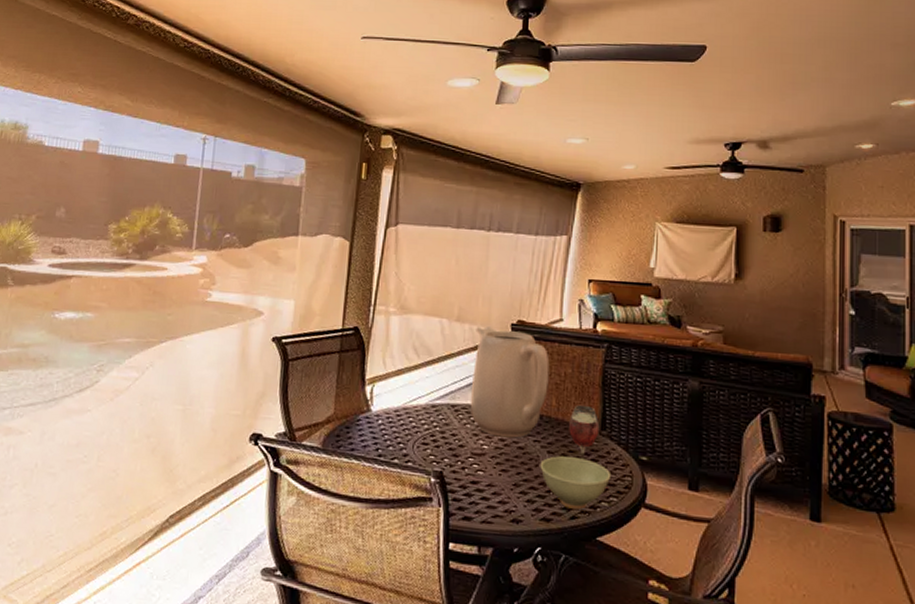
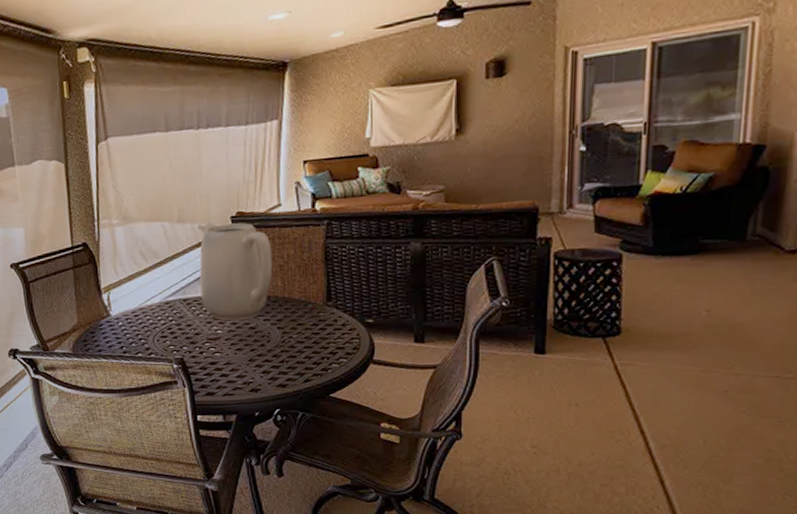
bowl: present [540,456,612,510] -> none [271,329,340,373]
wineglass: present [569,404,600,460] -> none [296,281,326,330]

